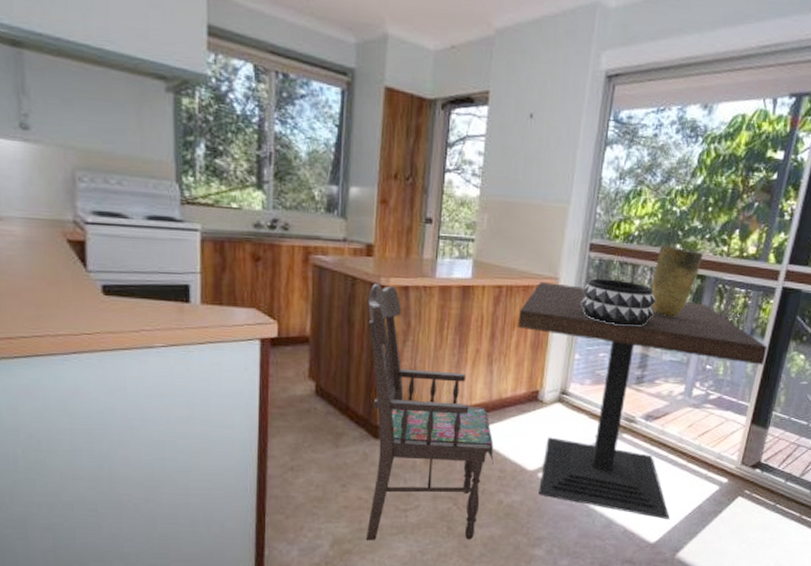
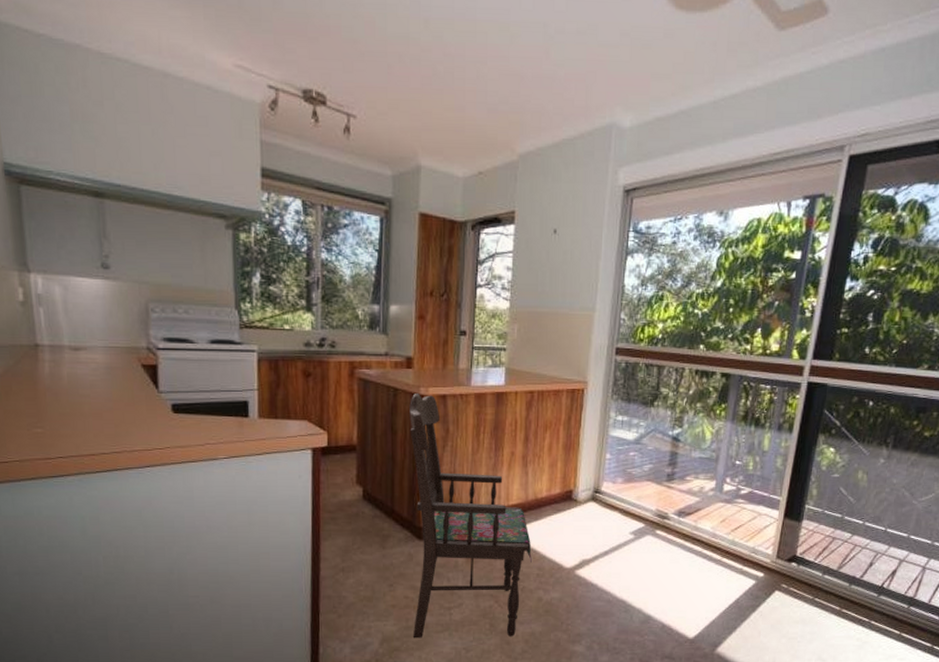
dining table: present [517,281,768,519] -> none [549,385,796,614]
decorative bowl: present [581,278,656,326] -> none [610,380,683,425]
vase: present [651,245,703,317] -> none [677,347,727,415]

